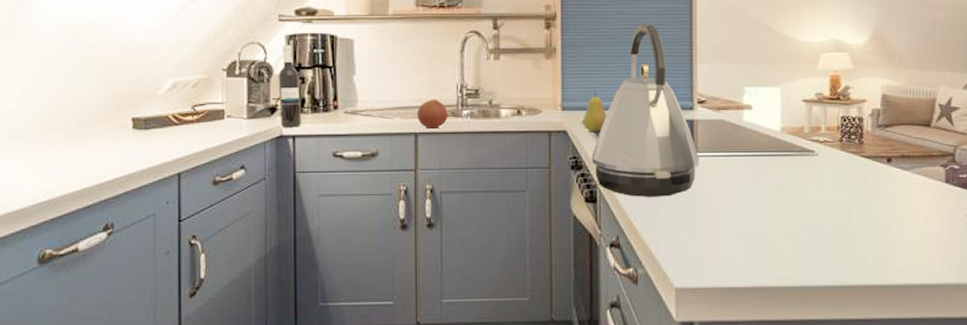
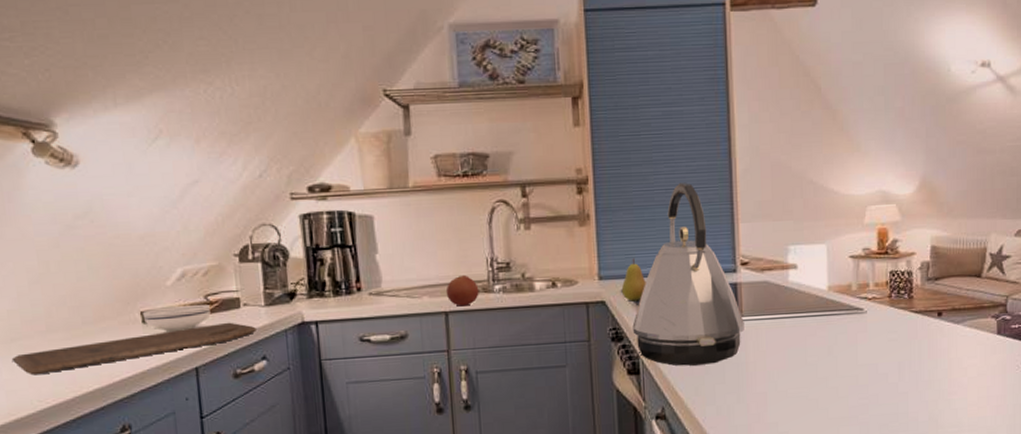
cutting board: none [9,132,238,172] -> present [11,322,258,376]
bowl: none [133,113,196,139] -> present [142,304,211,333]
wine bottle: present [278,44,301,127] -> none [294,224,324,313]

